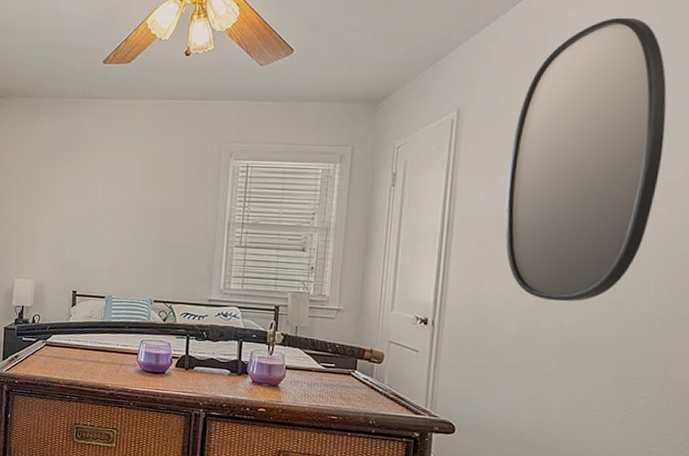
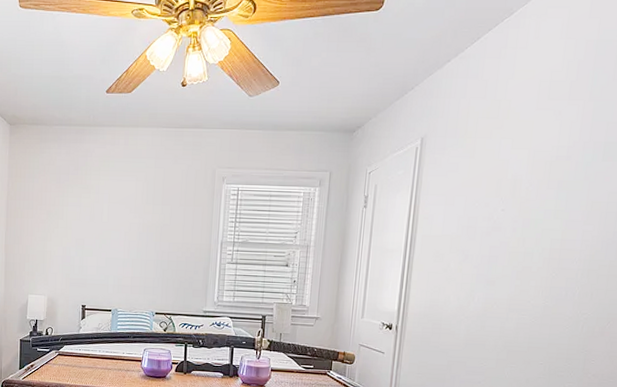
home mirror: present [505,17,667,302] -> none [458,56,596,308]

